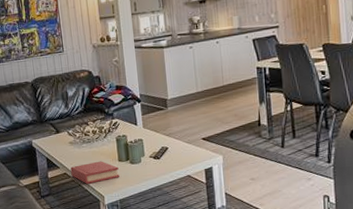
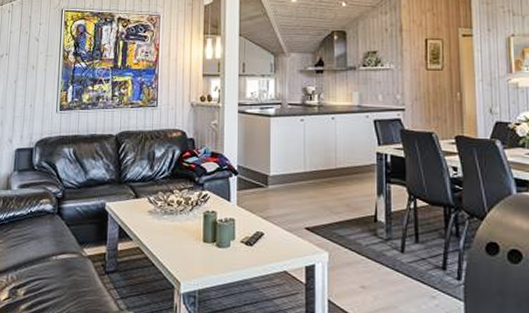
hardback book: present [70,161,119,184] -> none [145,238,202,265]

